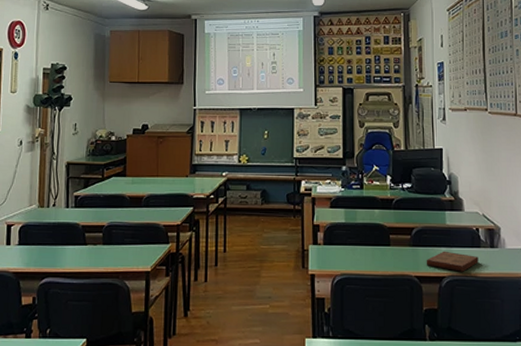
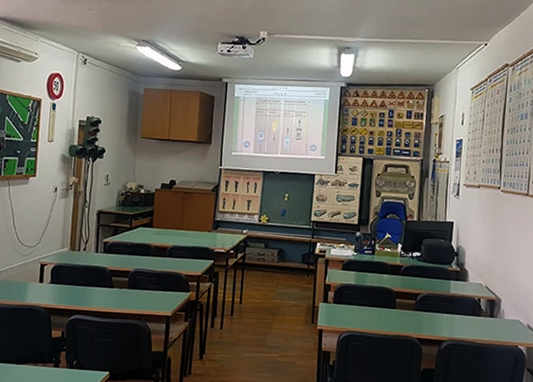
book: present [426,251,479,272] -> none [427,317,478,338]

